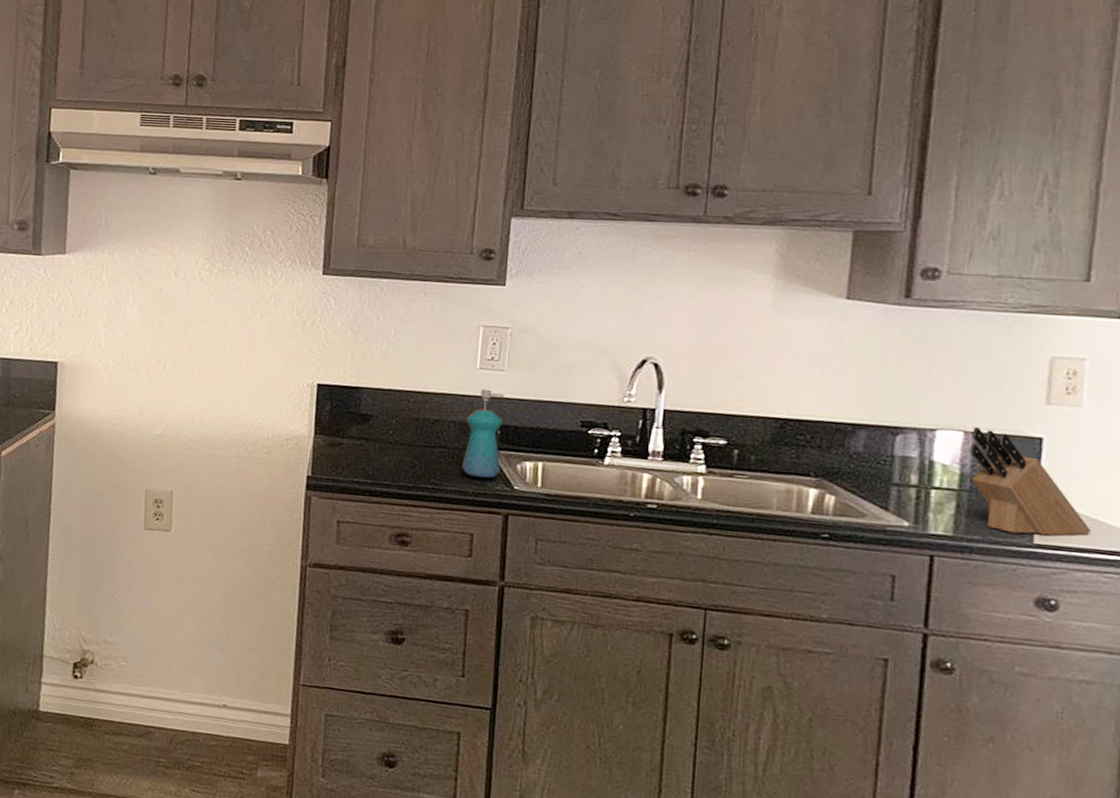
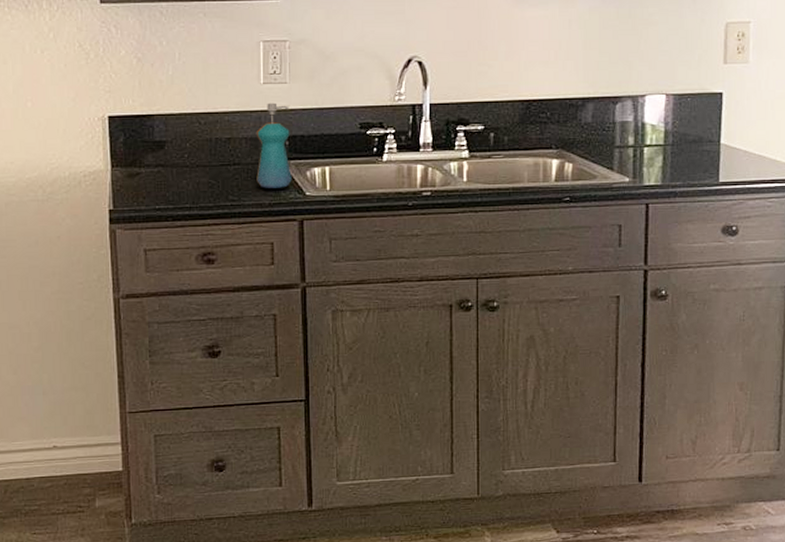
knife block: present [969,427,1091,536] -> none [671,89,758,176]

